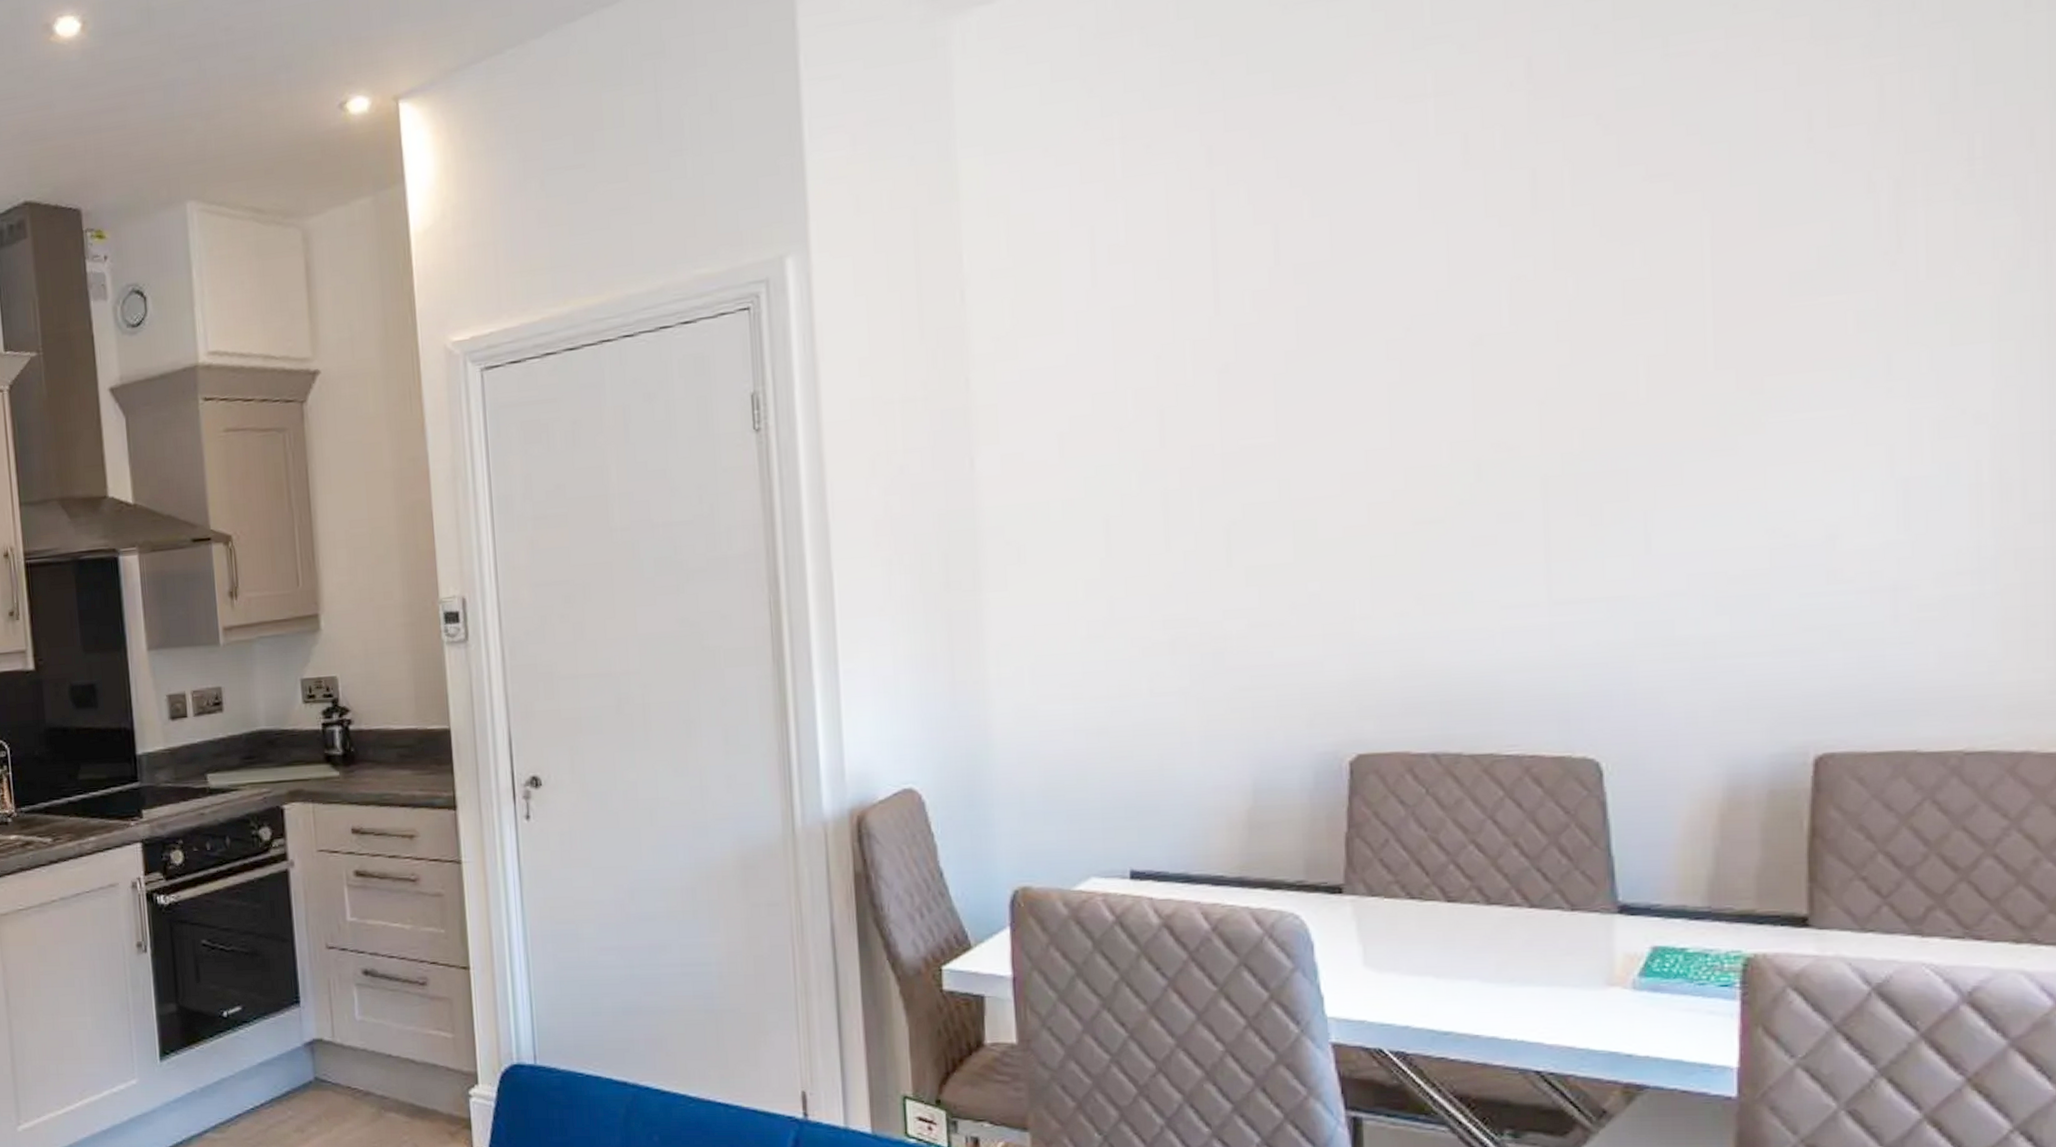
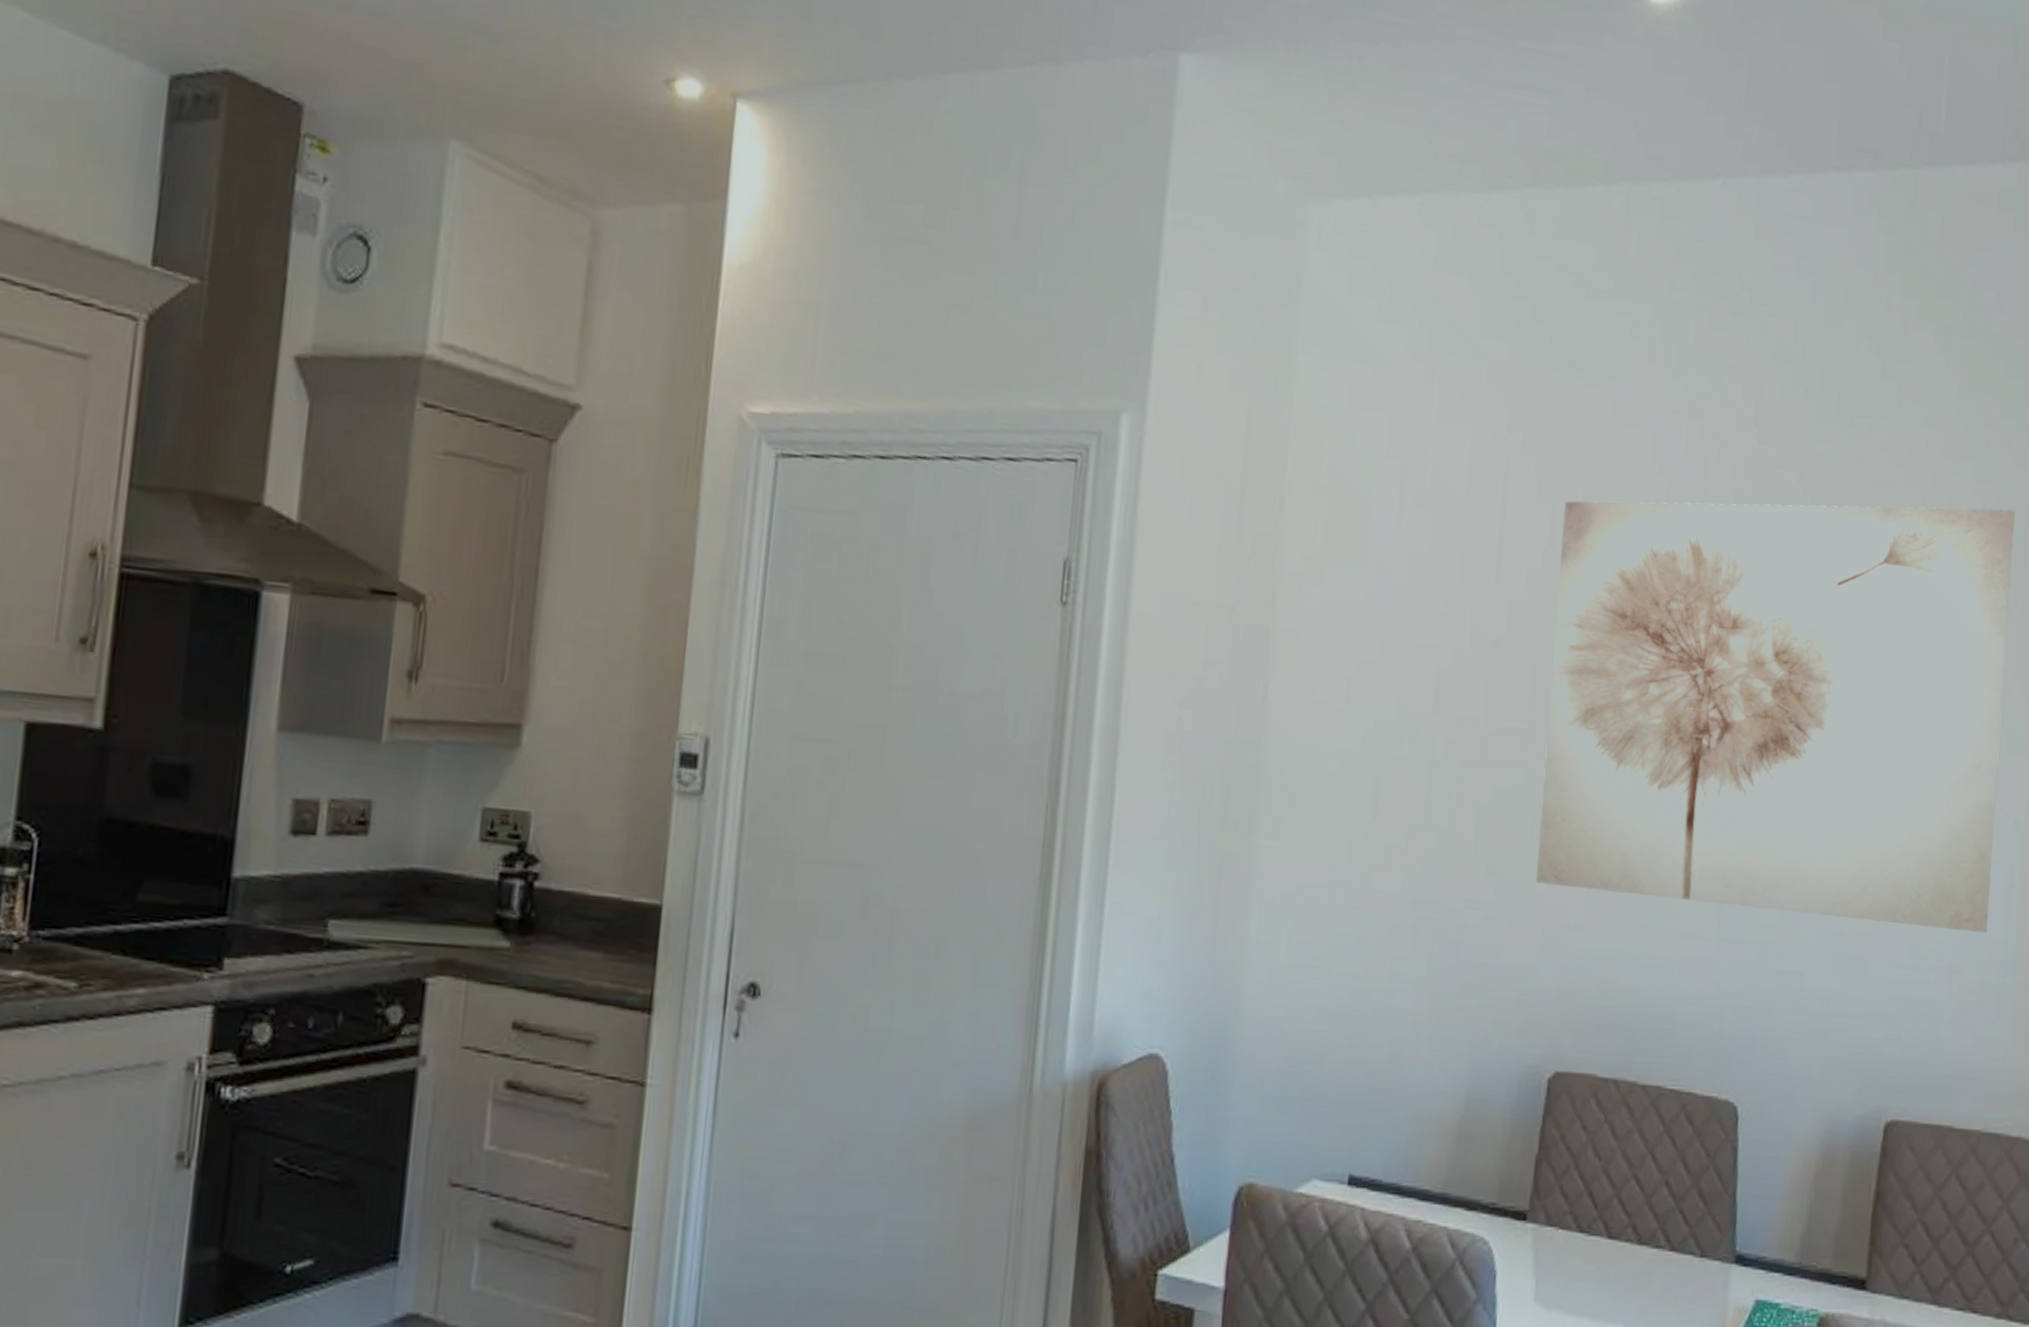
wall art: none [1288,76,1946,584] -> present [1535,500,2015,934]

